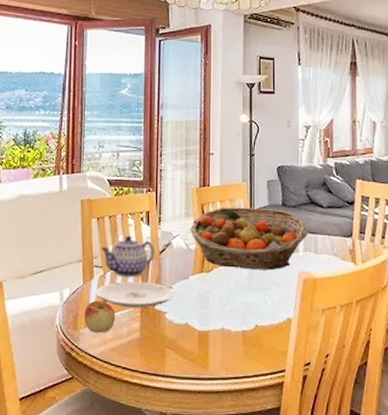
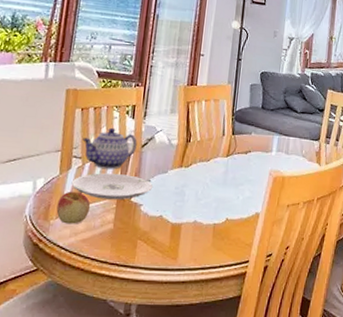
fruit basket: present [190,207,308,270] -> none [173,106,282,168]

